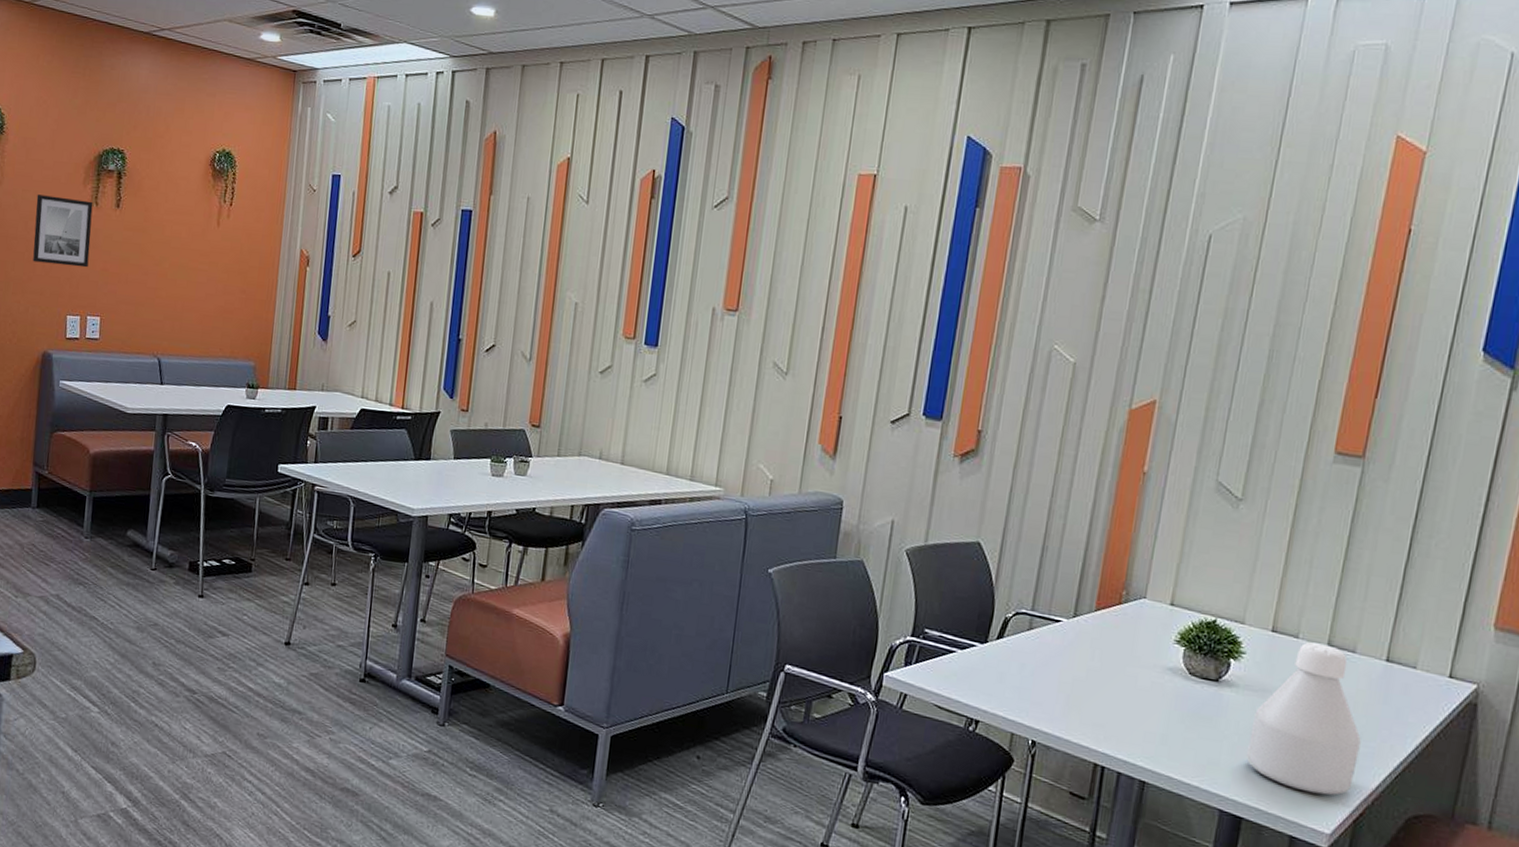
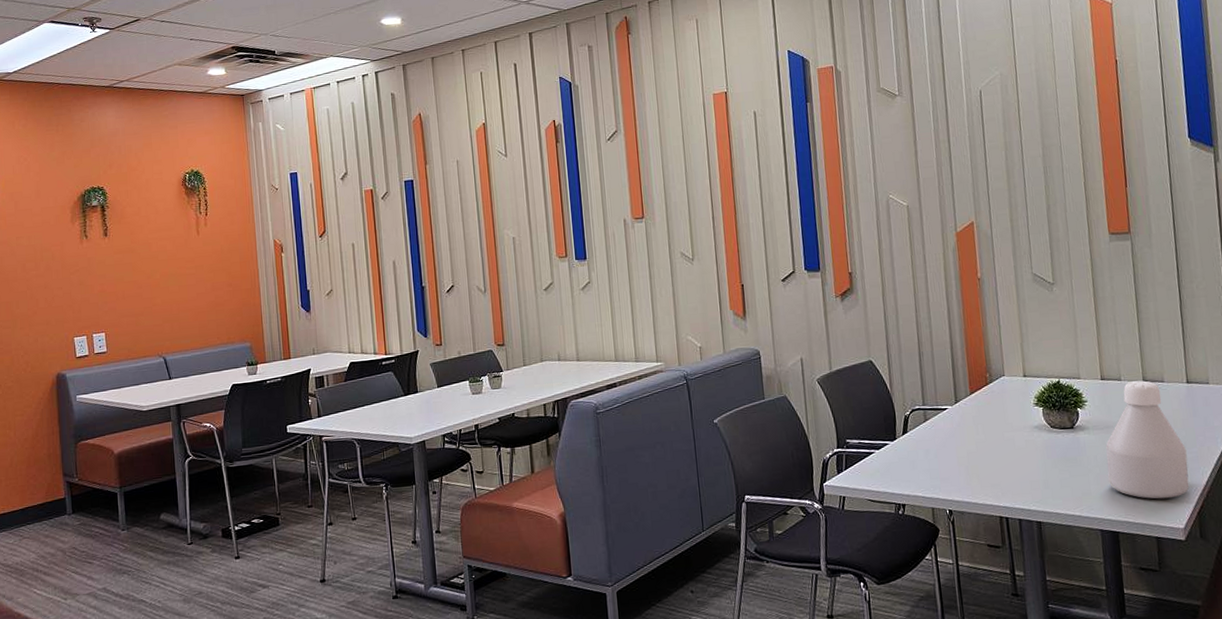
wall art: present [33,194,93,268] -> none [30,235,87,298]

